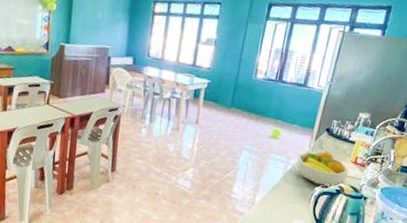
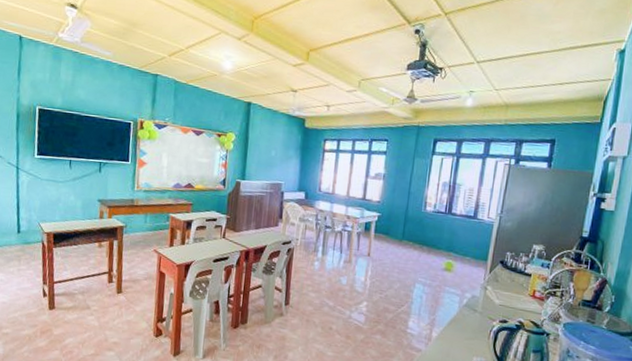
fruit bowl: present [296,151,350,187] -> none [472,284,528,322]

